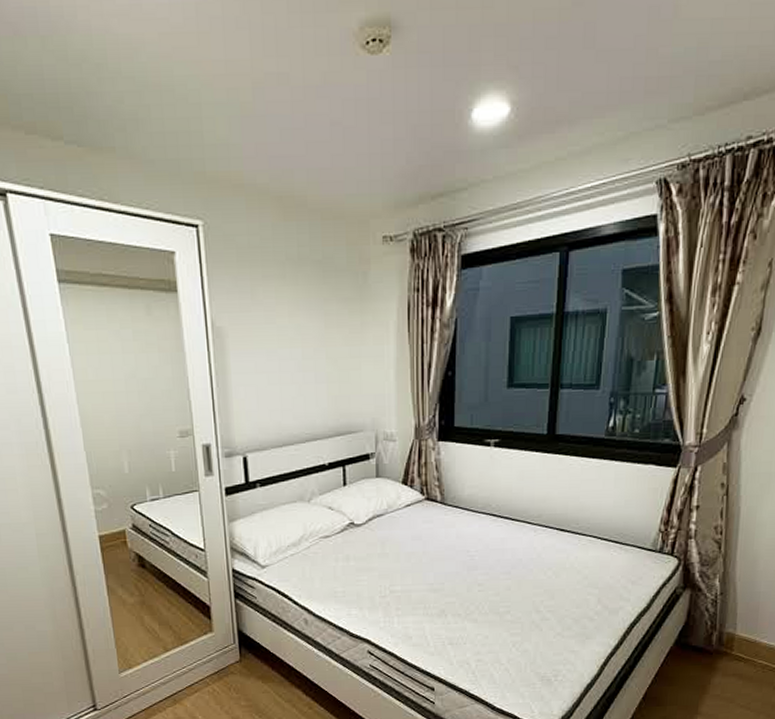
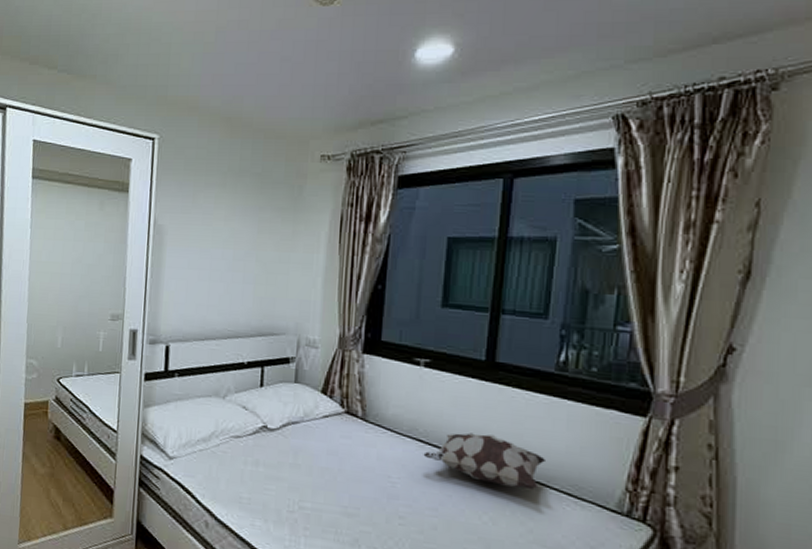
decorative pillow: none [496,501,599,543] -> present [423,433,547,489]

